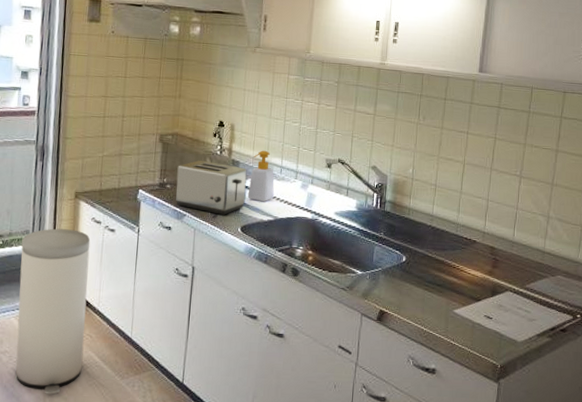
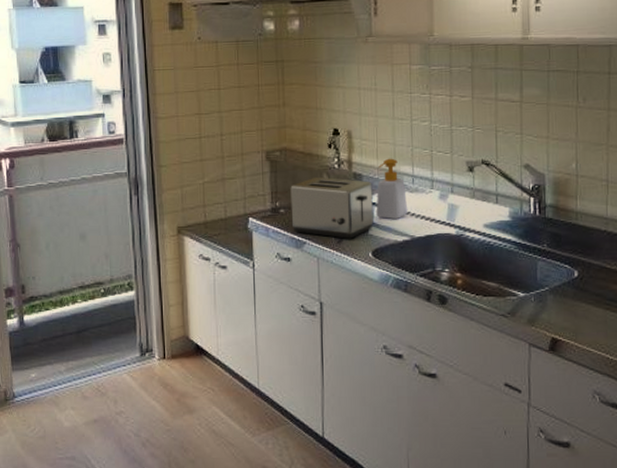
pedal bin: present [15,228,91,396] -> none [125,270,207,459]

